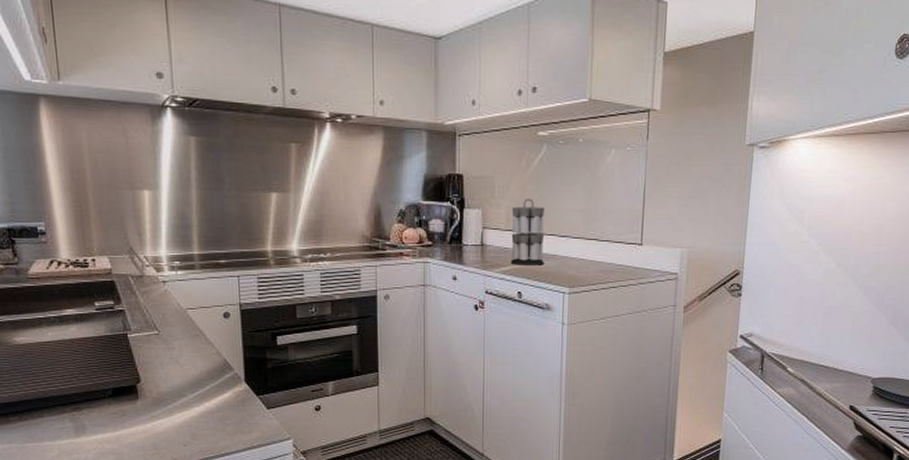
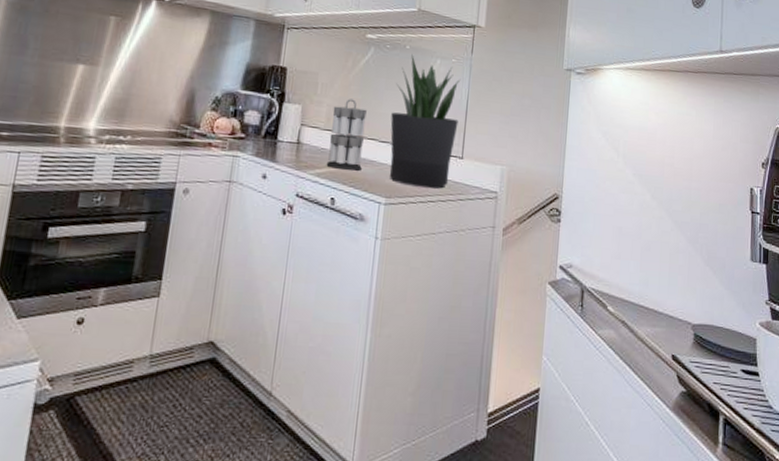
planter: none [568,147,637,275] -> present [389,54,461,189]

